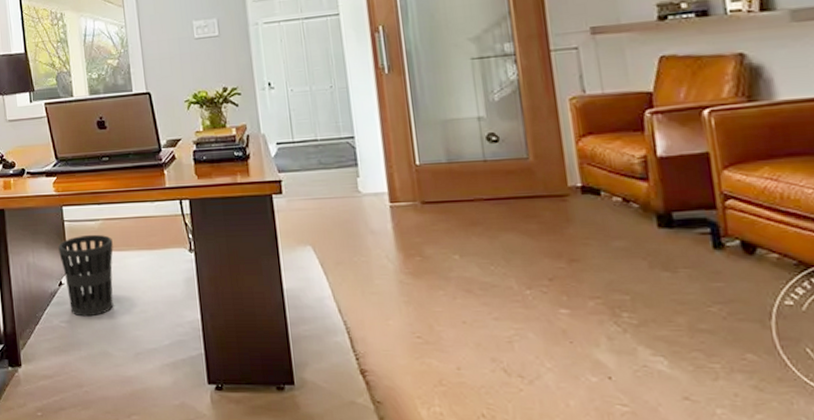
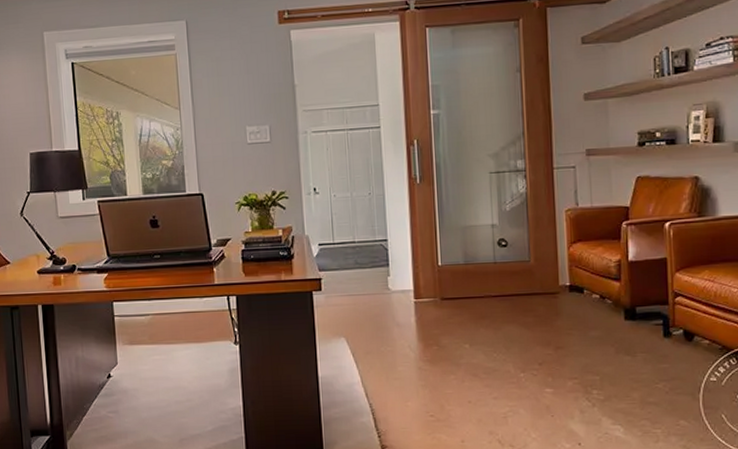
wastebasket: present [58,234,114,317] -> none [108,328,162,407]

